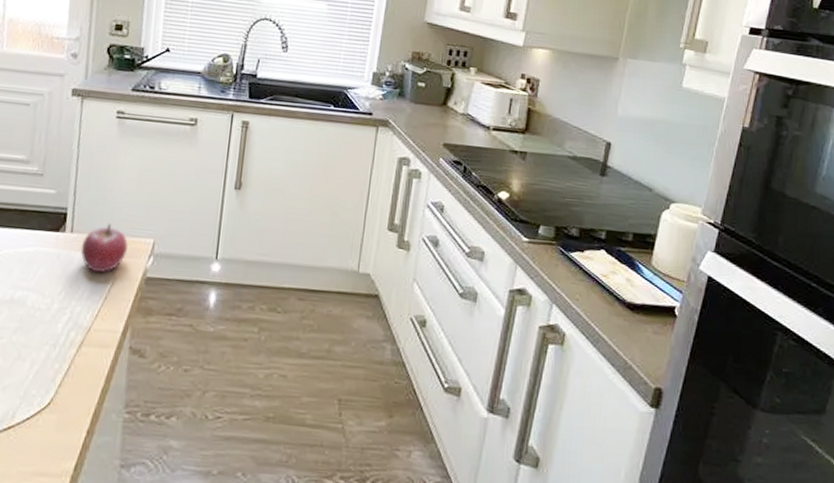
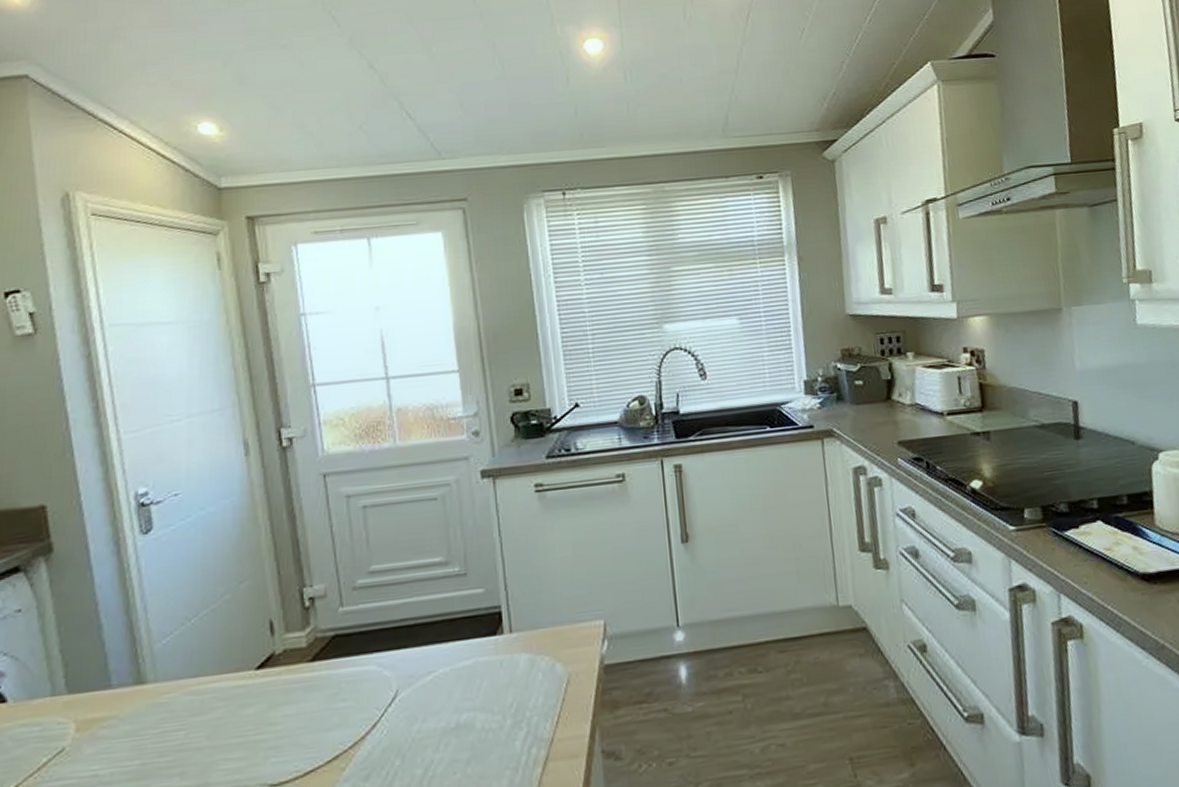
fruit: present [80,222,128,273] -> none [524,612,577,674]

